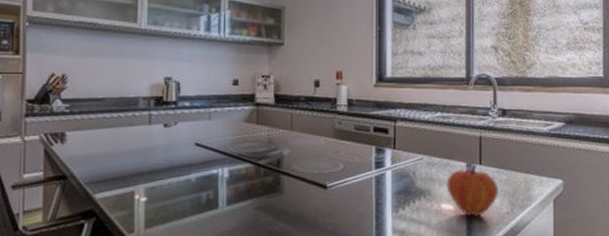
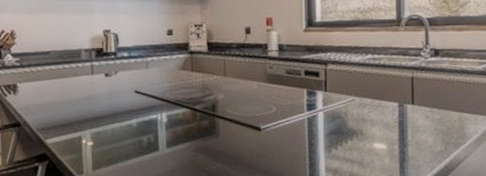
fruit: present [446,164,500,217] -> none [378,104,433,155]

